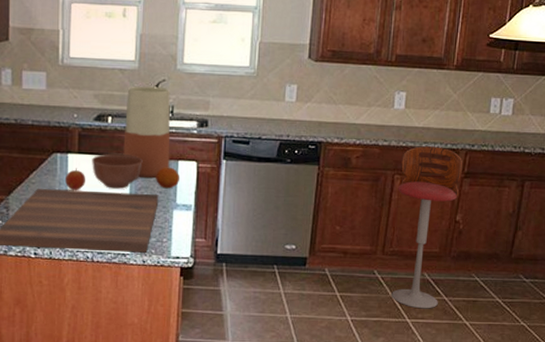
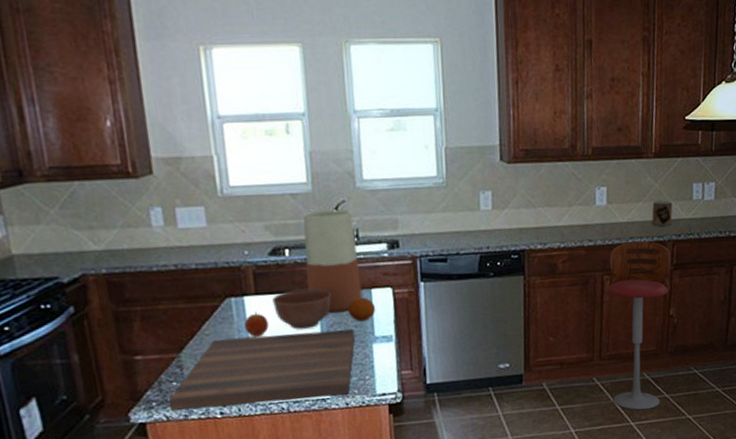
tin can: none [447,110,470,135] -> present [652,200,673,227]

